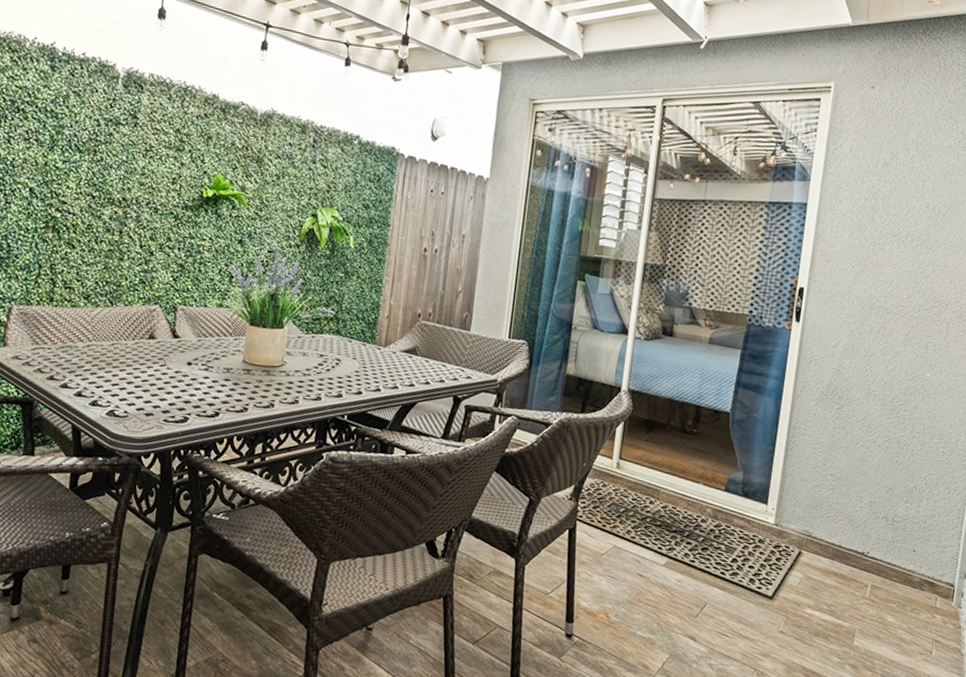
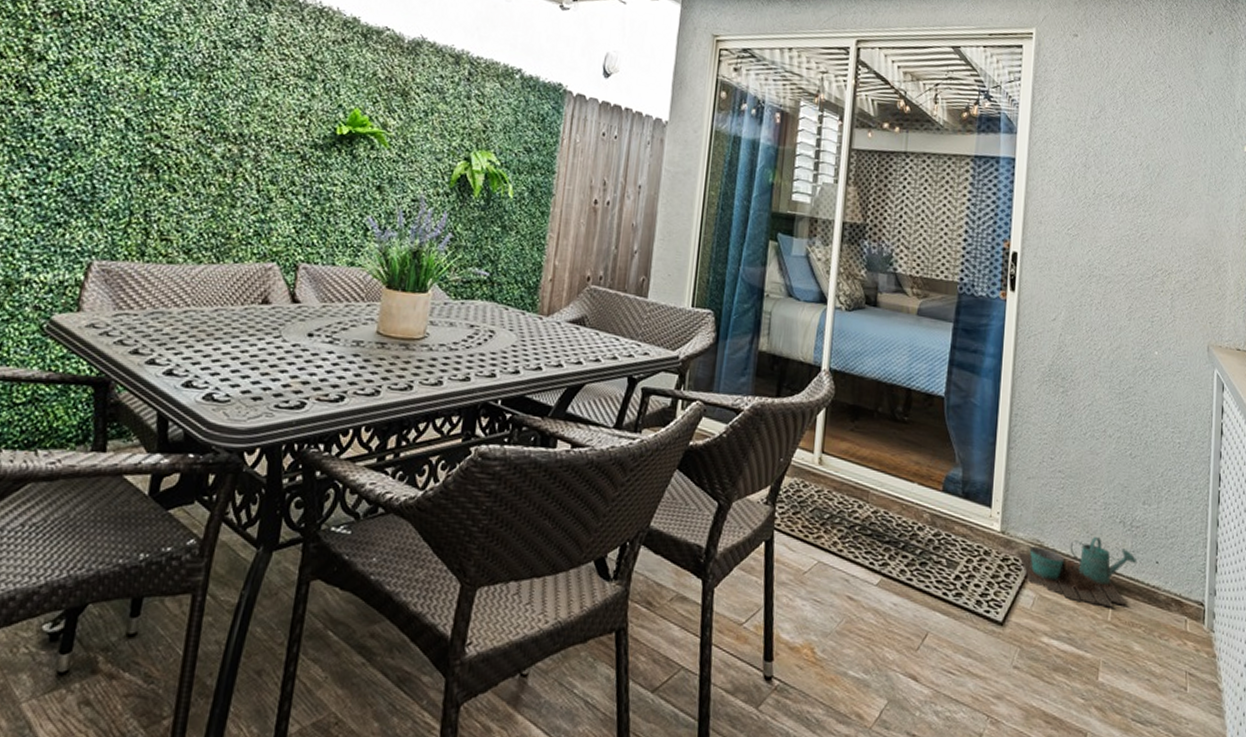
watering can: none [788,529,896,587] -> present [1017,537,1137,608]

